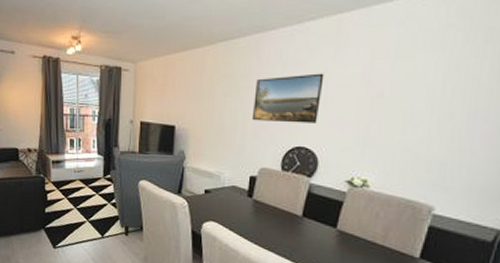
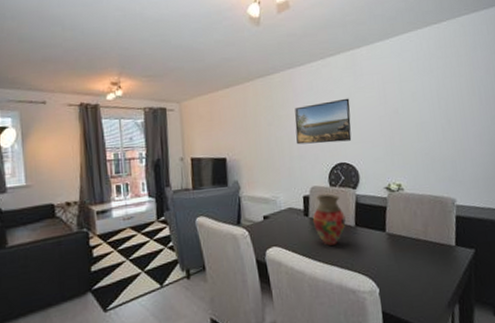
vase: none [255,177,293,231] -> present [312,193,346,246]

